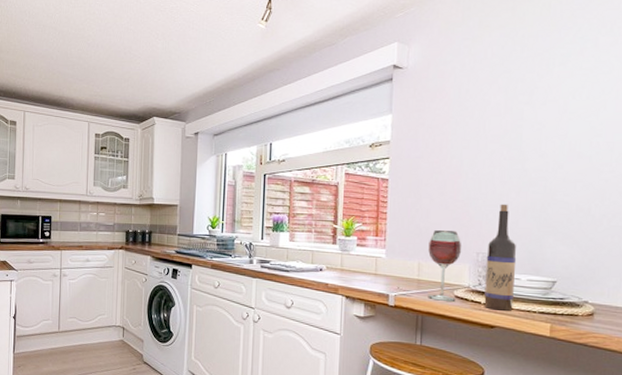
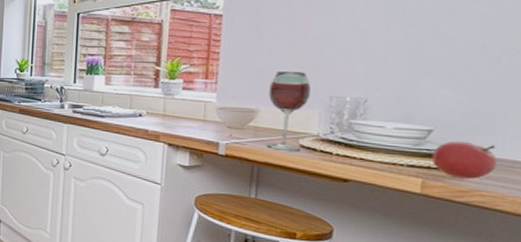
bowl: none [384,261,421,283] -> present [215,106,260,130]
wine bottle: present [484,204,517,312] -> none [336,40,383,165]
fruit: none [556,290,605,323] -> present [431,140,498,179]

